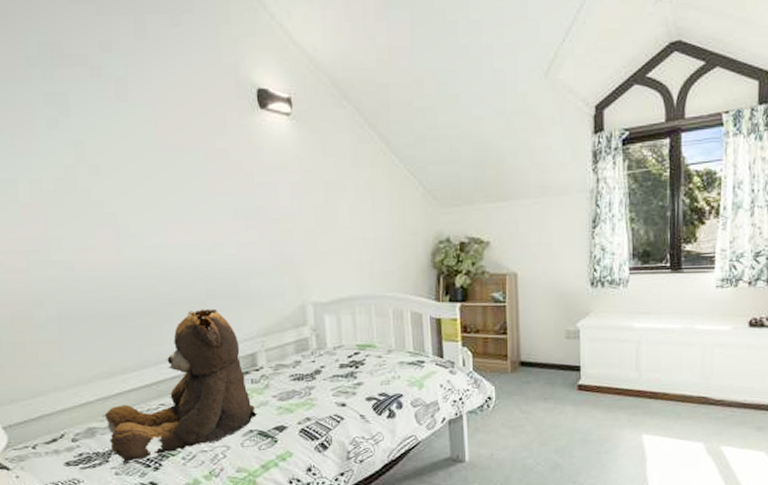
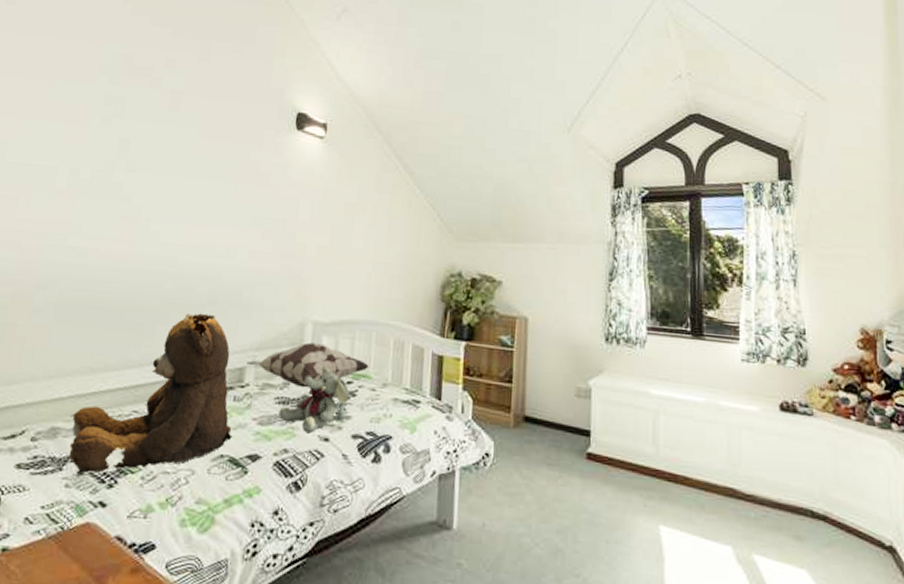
decorative pillow: none [256,322,372,364] -> present [246,342,369,388]
plush elephant: none [296,341,361,401] -> present [278,365,350,432]

